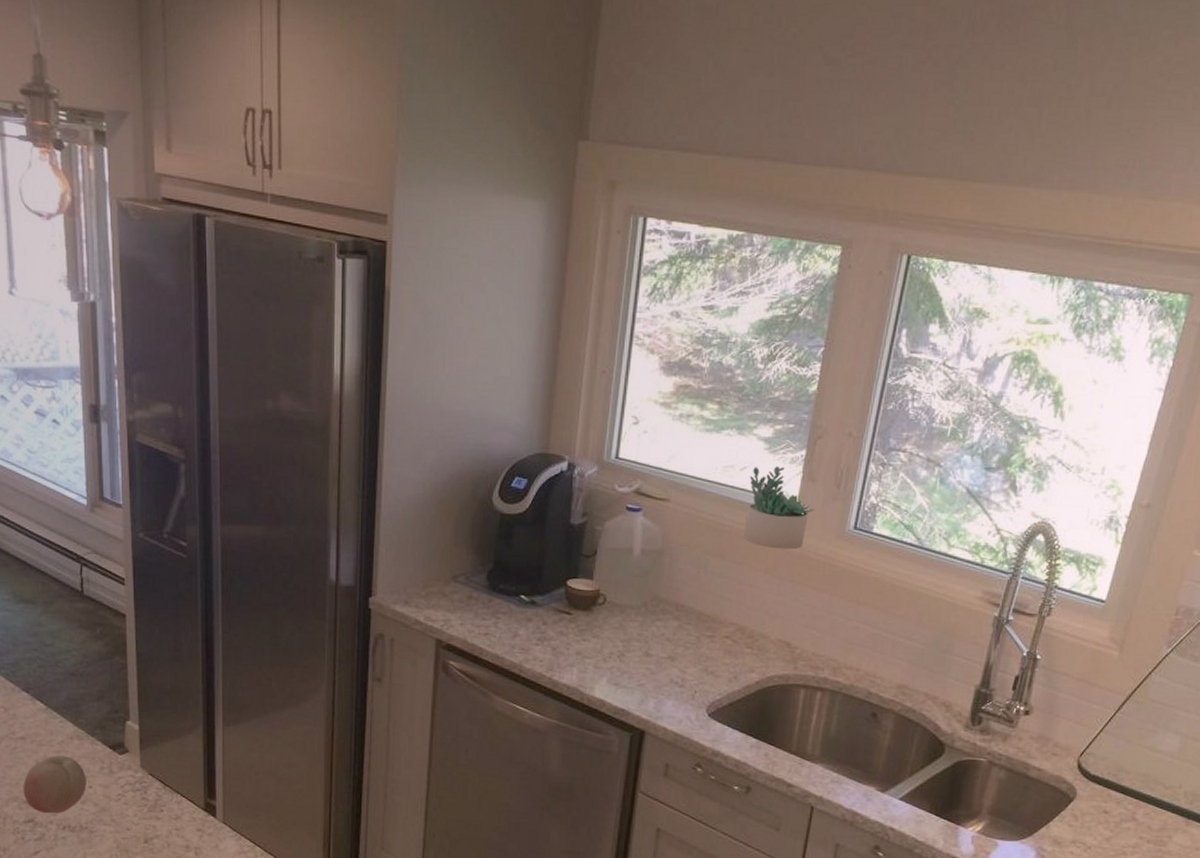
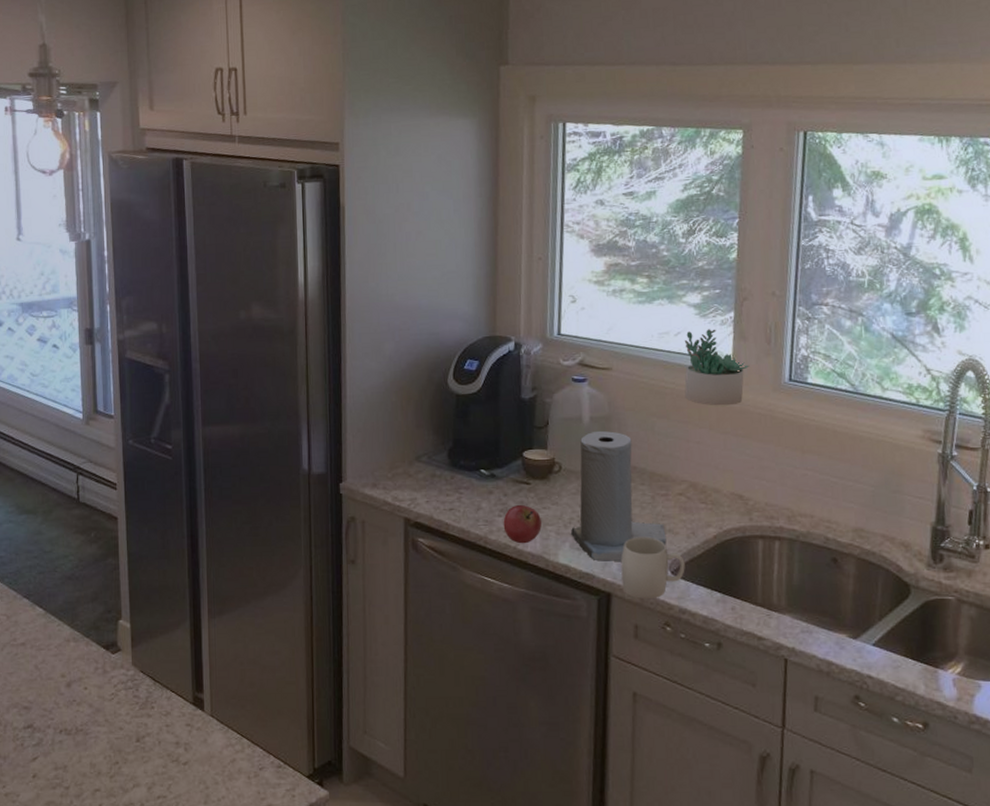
fruit: present [23,755,87,814] -> none [23,659,82,718]
fruit: none [540,634,580,675] -> present [503,504,542,544]
paper towel: none [608,564,707,700] -> present [570,430,667,561]
mug: none [657,677,723,740] -> present [620,536,685,600]

